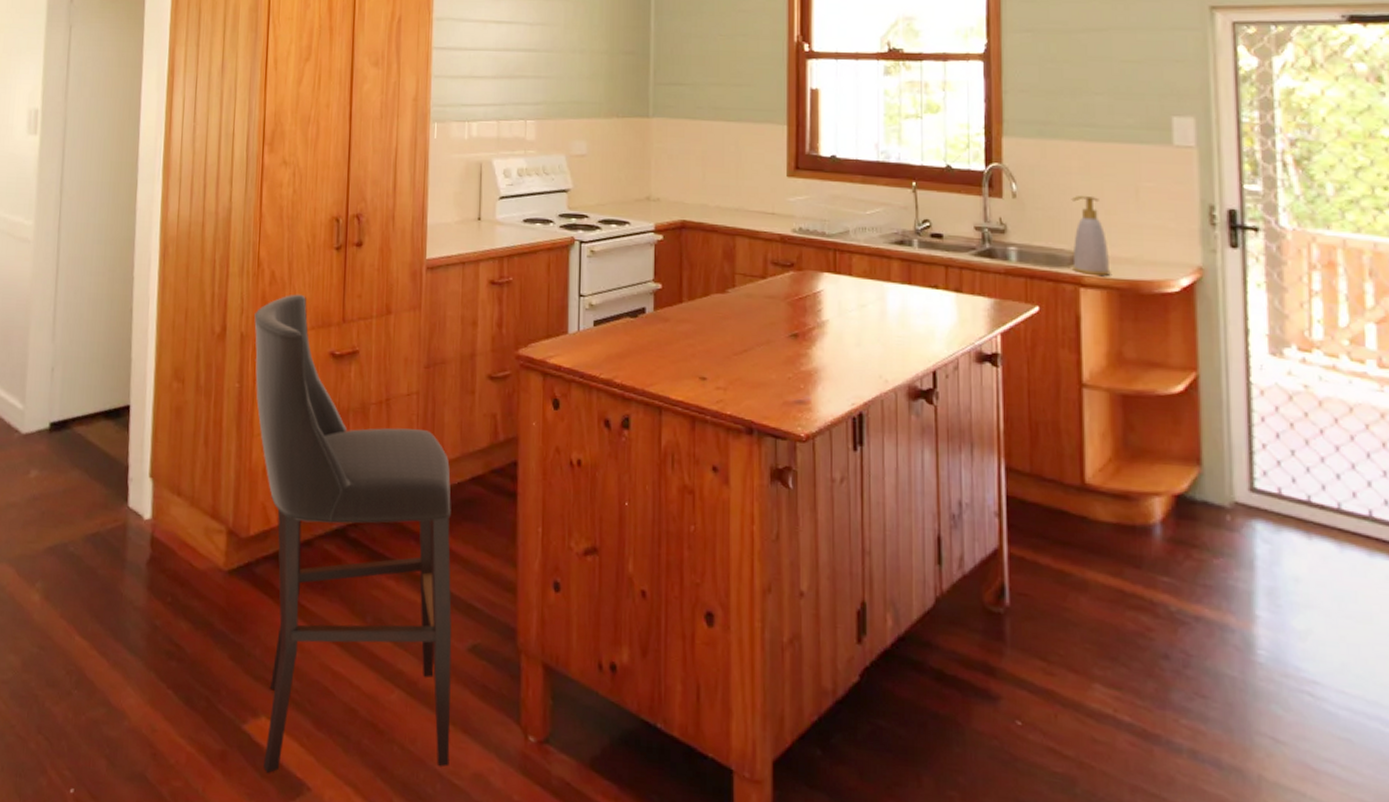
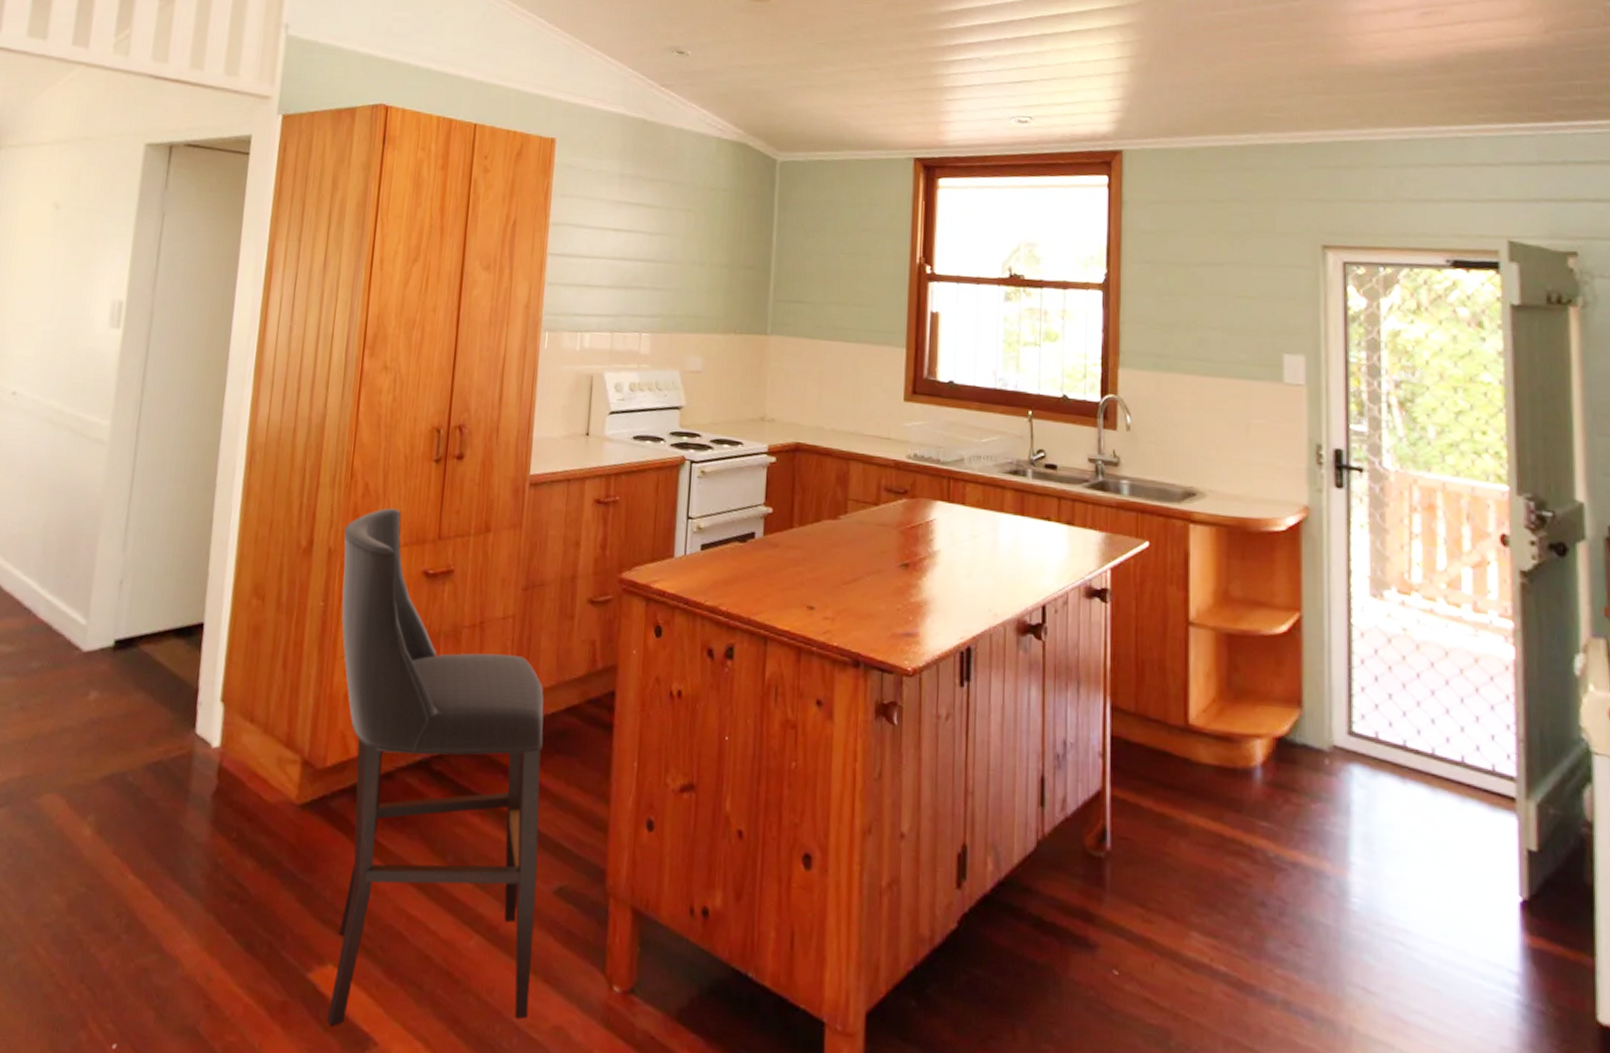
soap bottle: present [1071,195,1111,276] -> none [1183,429,1220,513]

